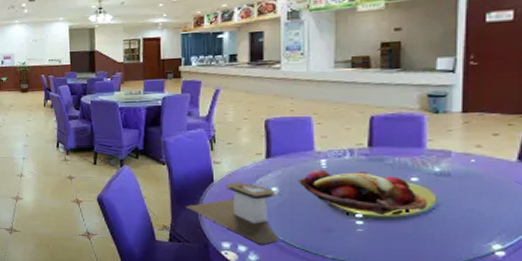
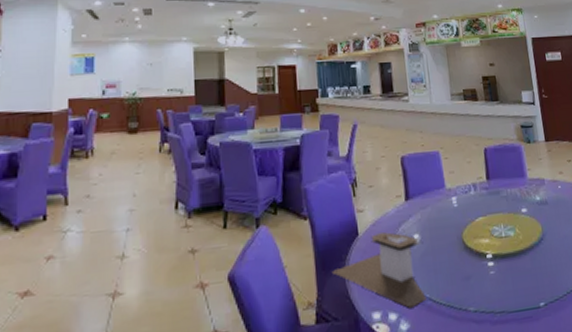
fruit basket: present [298,169,428,216] -> none [435,207,538,253]

